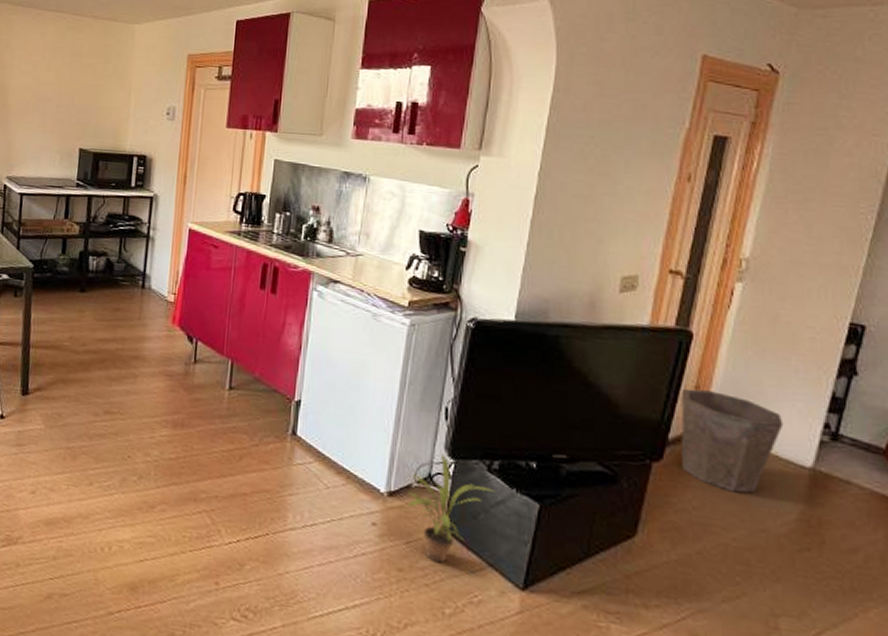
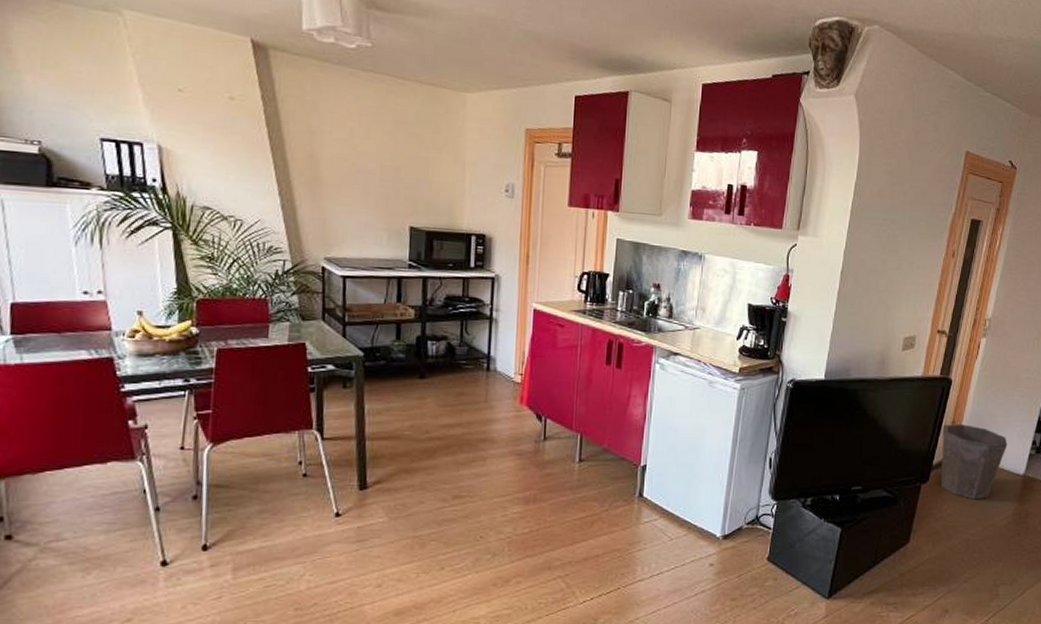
potted plant: present [407,454,494,564] -> none [738,498,808,589]

